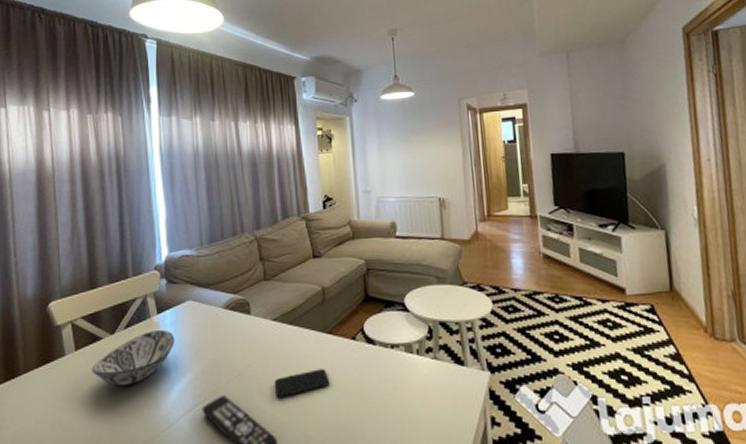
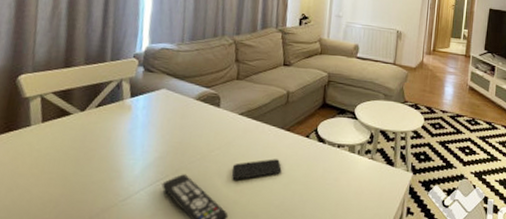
decorative bowl: present [91,329,175,386] -> none [57,111,145,159]

